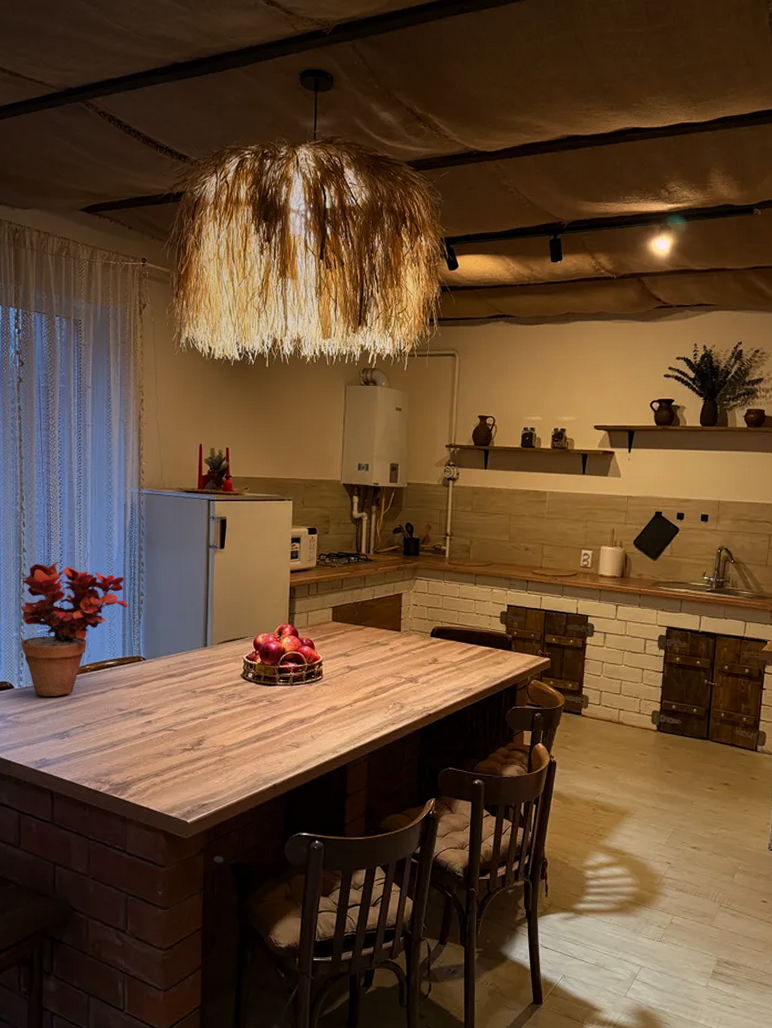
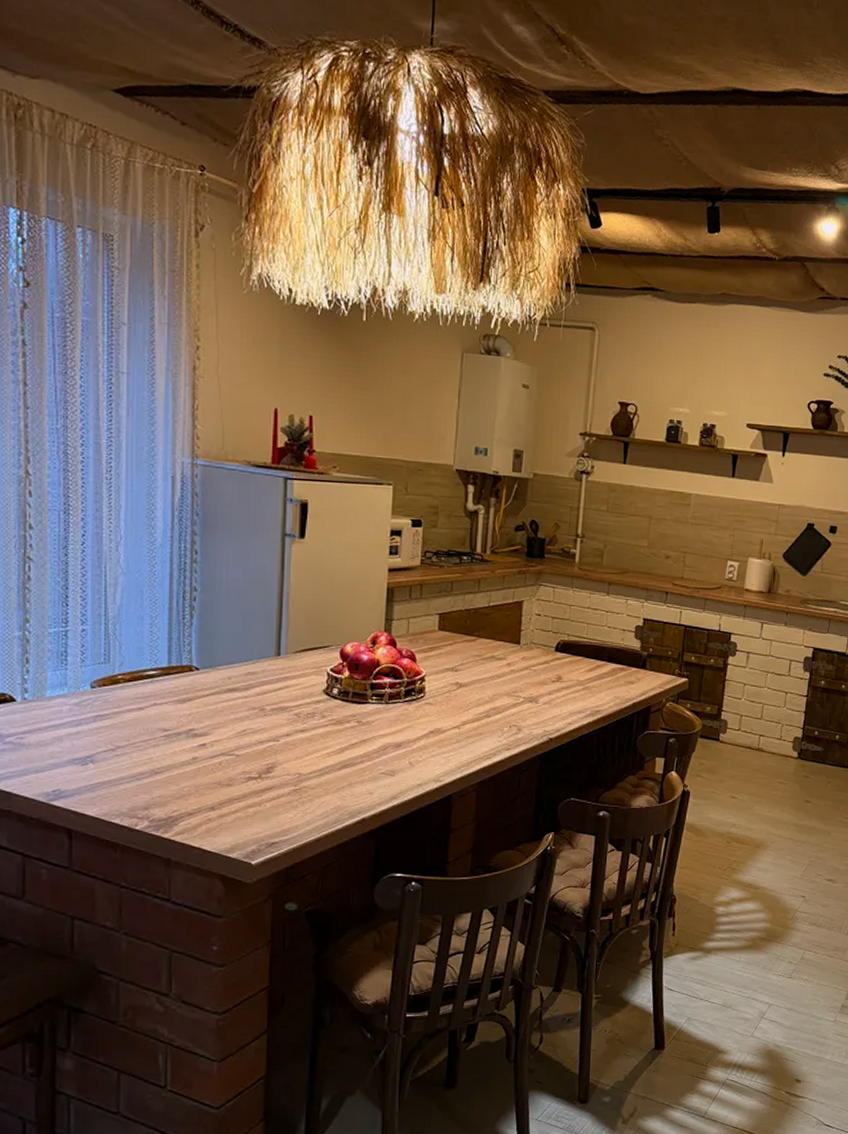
potted plant: present [21,562,129,696] -> none [26,544,177,713]

